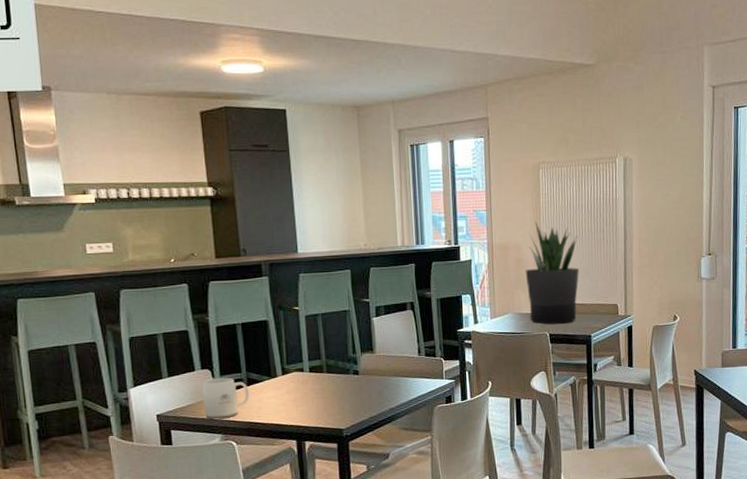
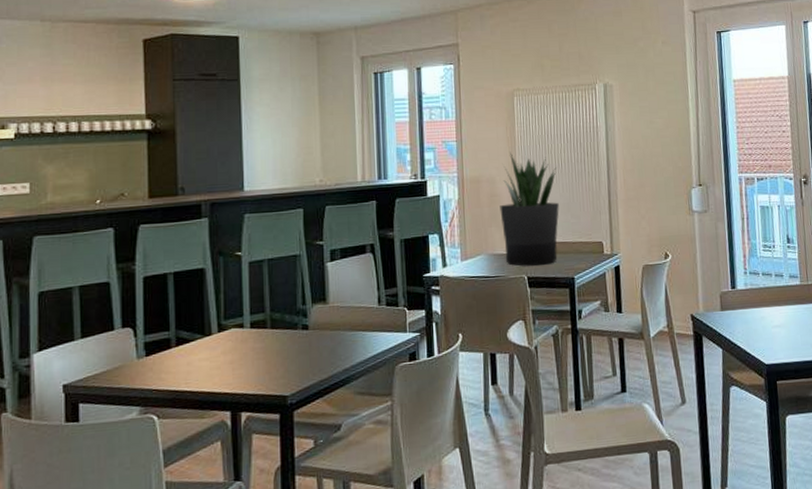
mug: present [202,377,249,420] -> none [121,336,177,389]

